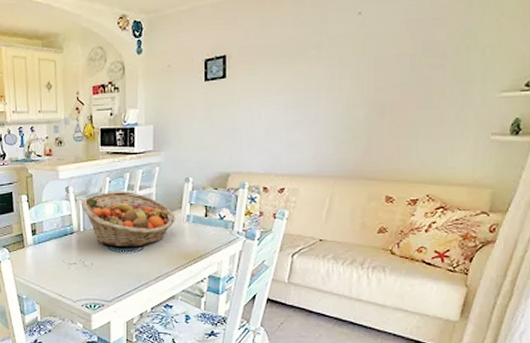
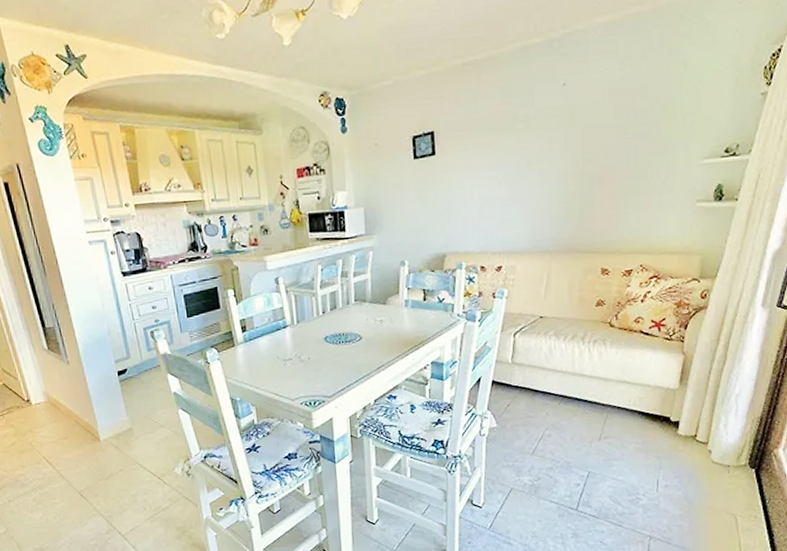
fruit basket: present [82,192,175,248] -> none [293,279,393,339]

